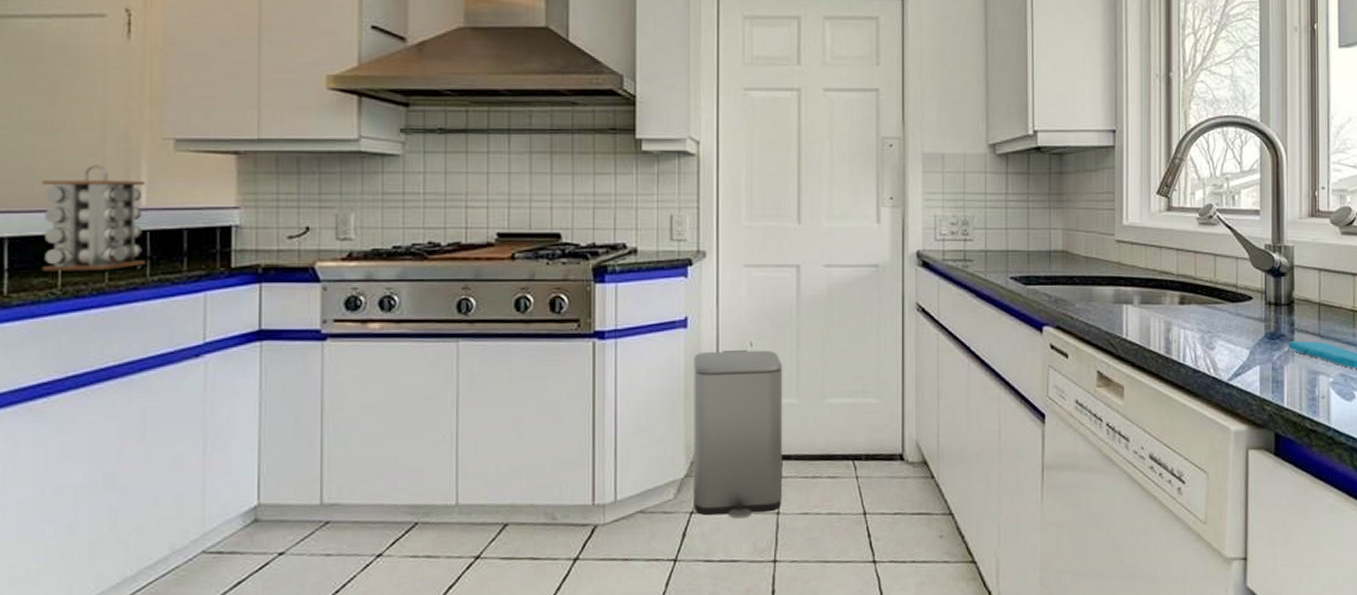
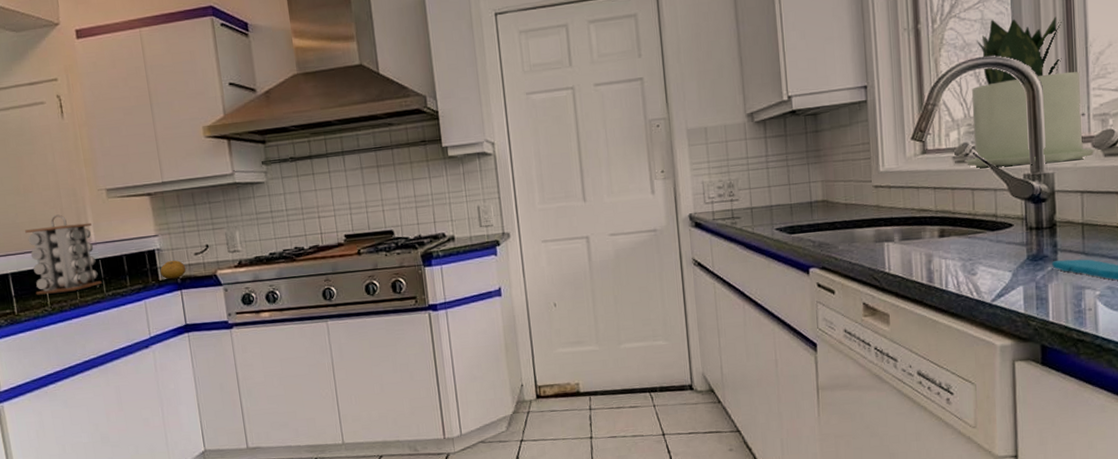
fruit: none [234,242,273,268] -> present [160,260,187,280]
pedal bin: present [693,350,783,519] -> none [509,308,594,444]
planter: none [1208,78,1335,236] -> present [964,16,1097,168]

